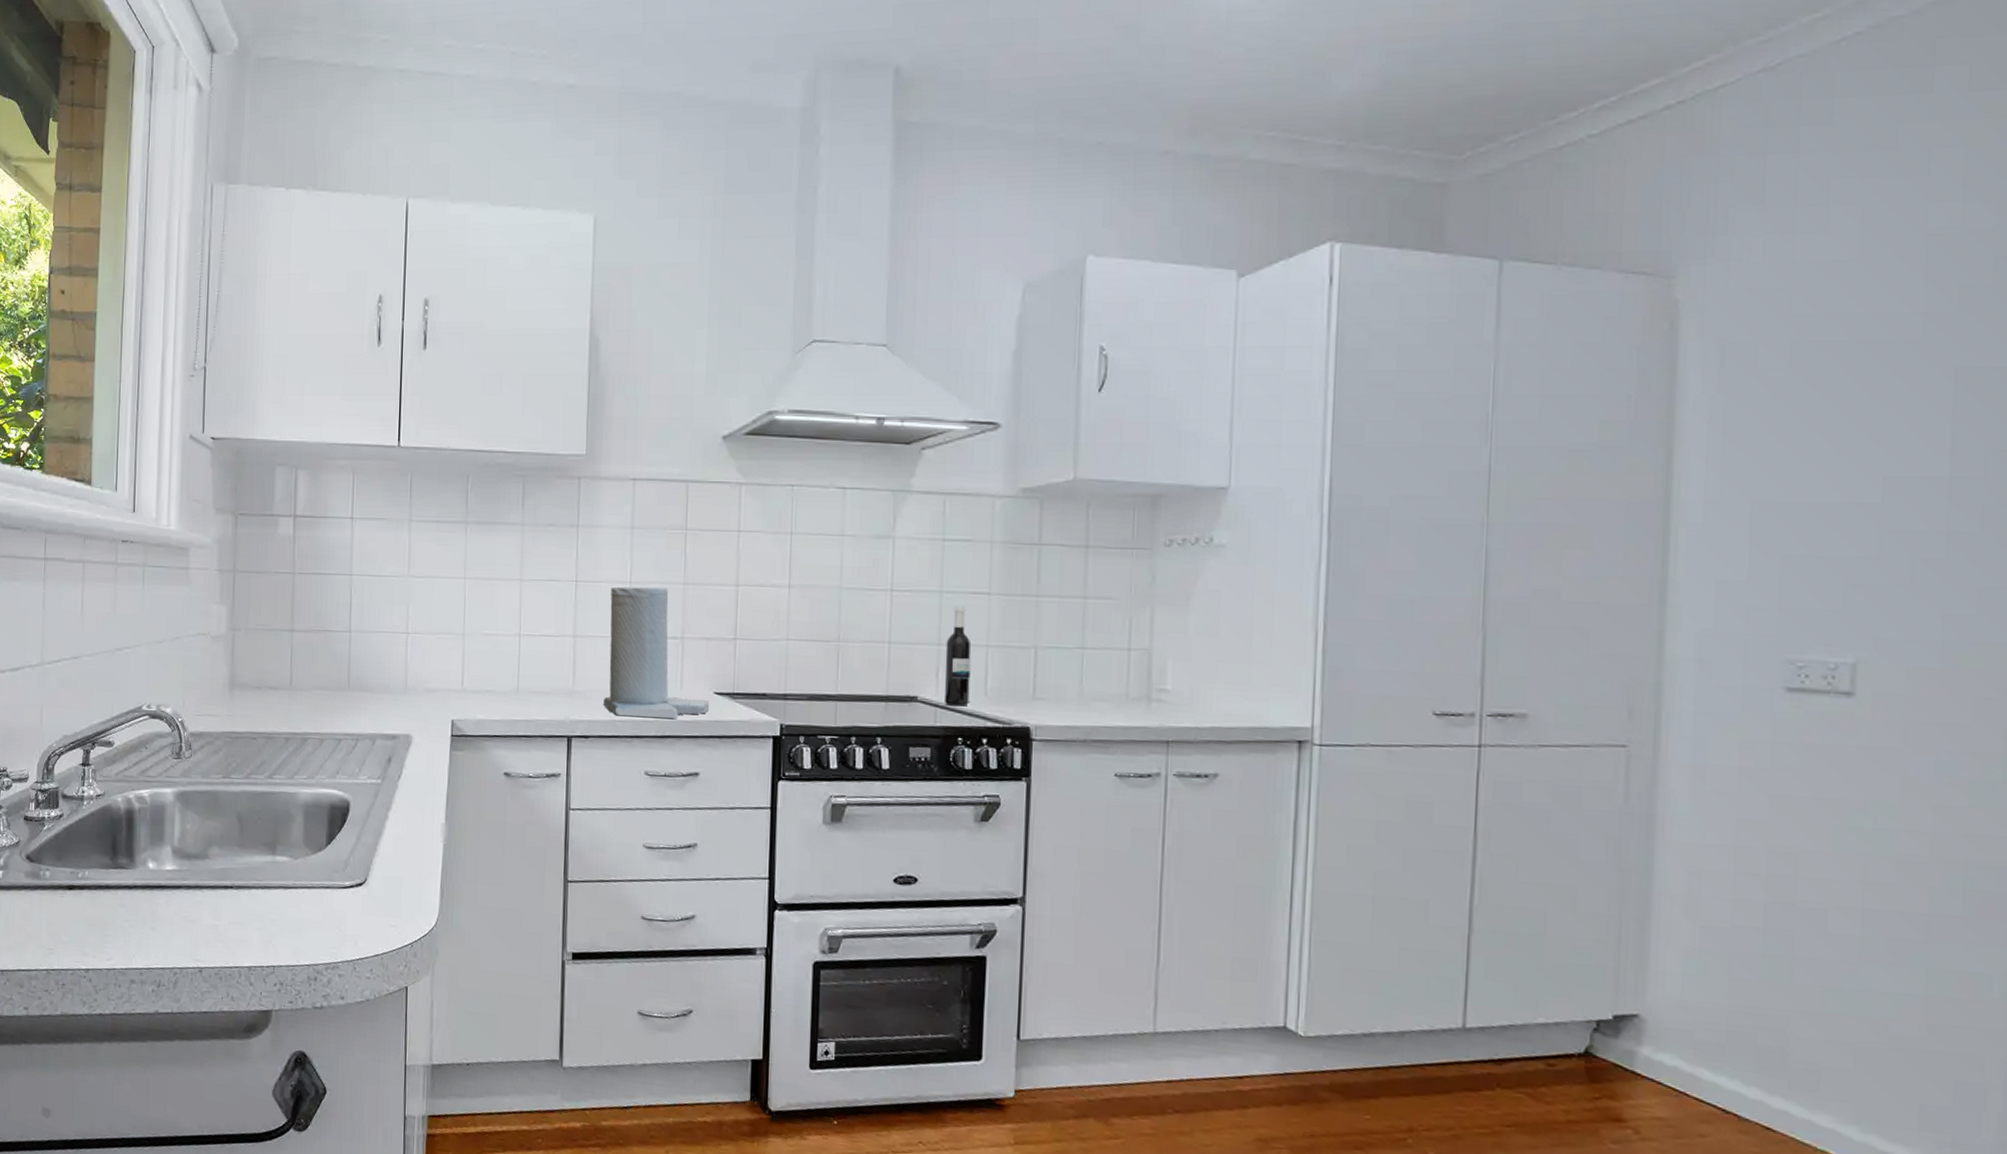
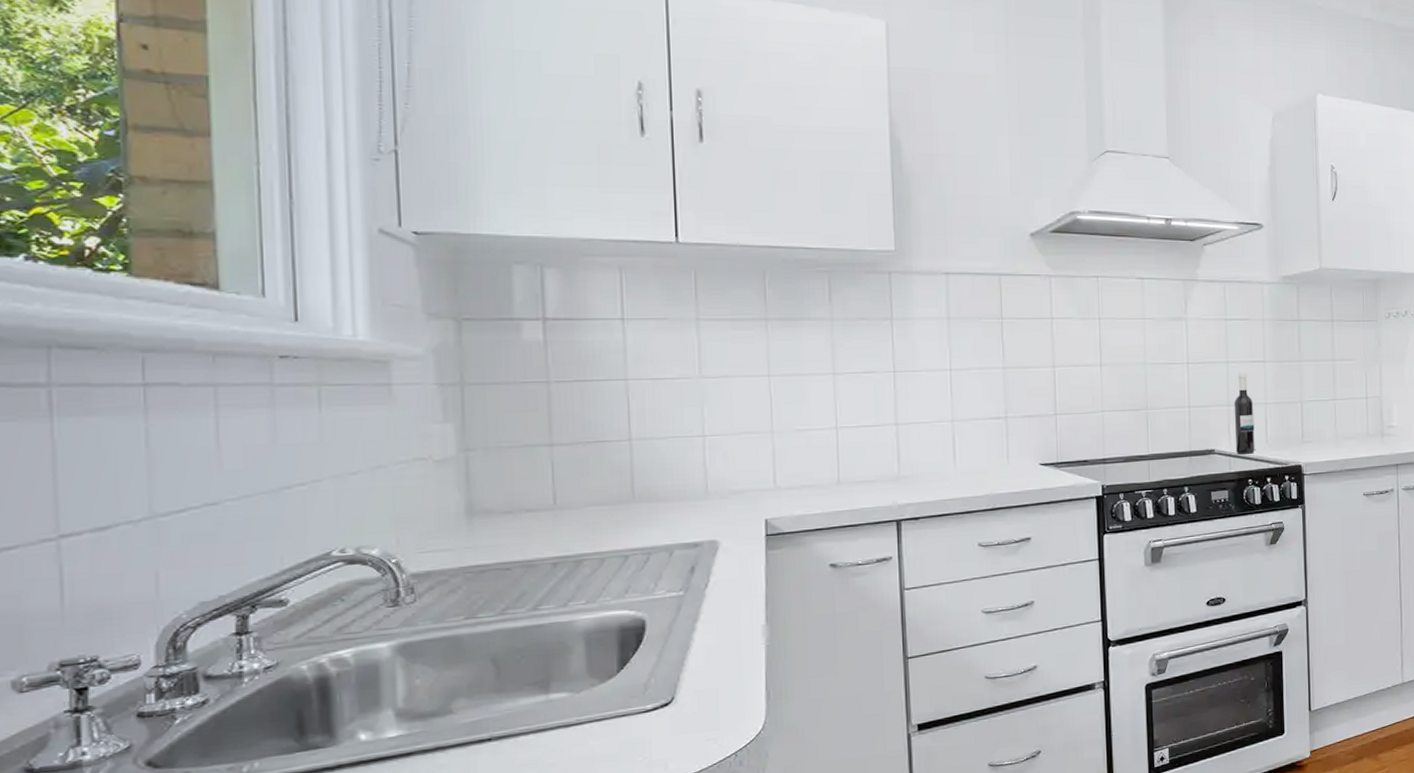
paper towel: present [602,586,709,720] -> none [930,373,1036,495]

